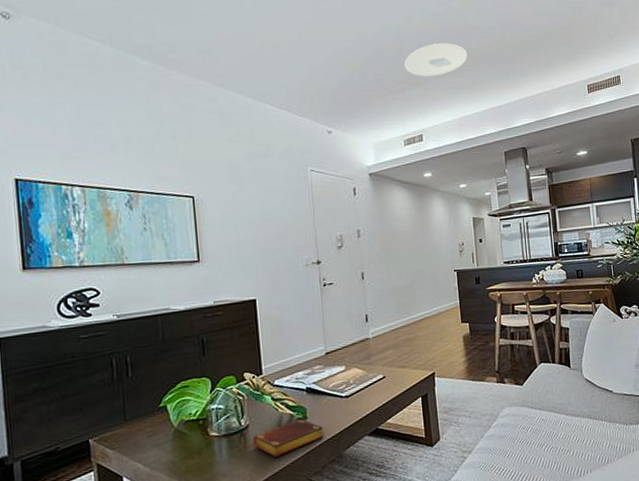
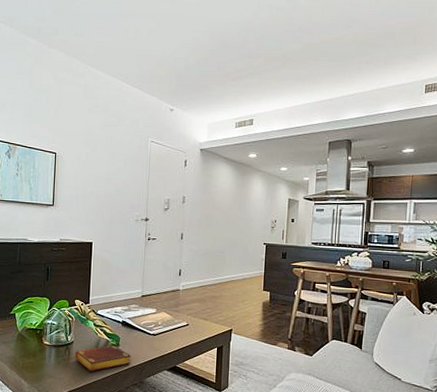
ceiling light: present [404,43,468,77] -> none [246,37,308,68]

